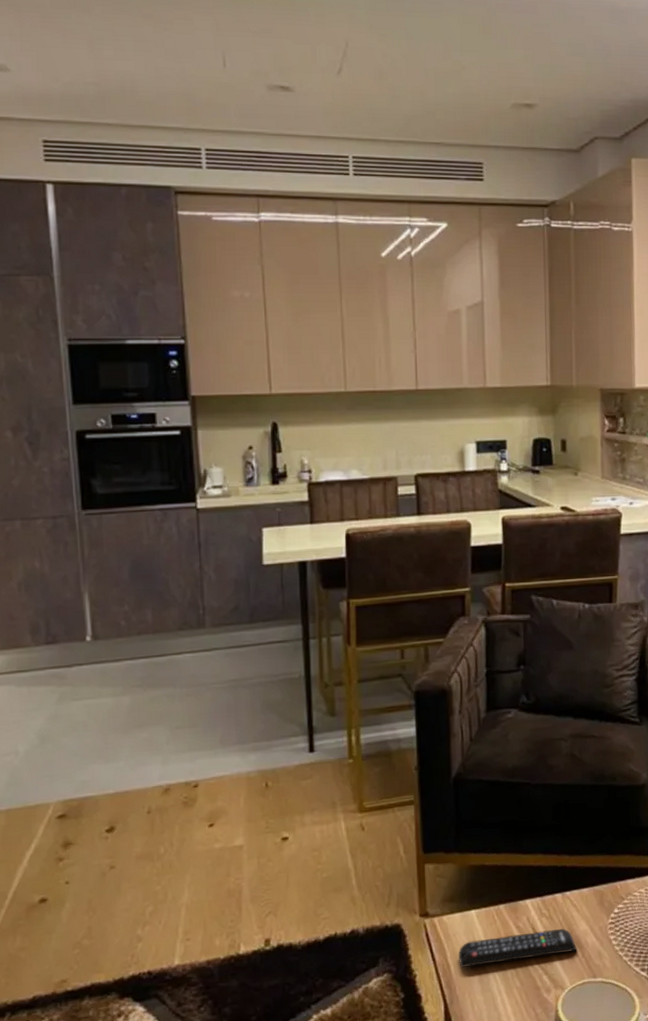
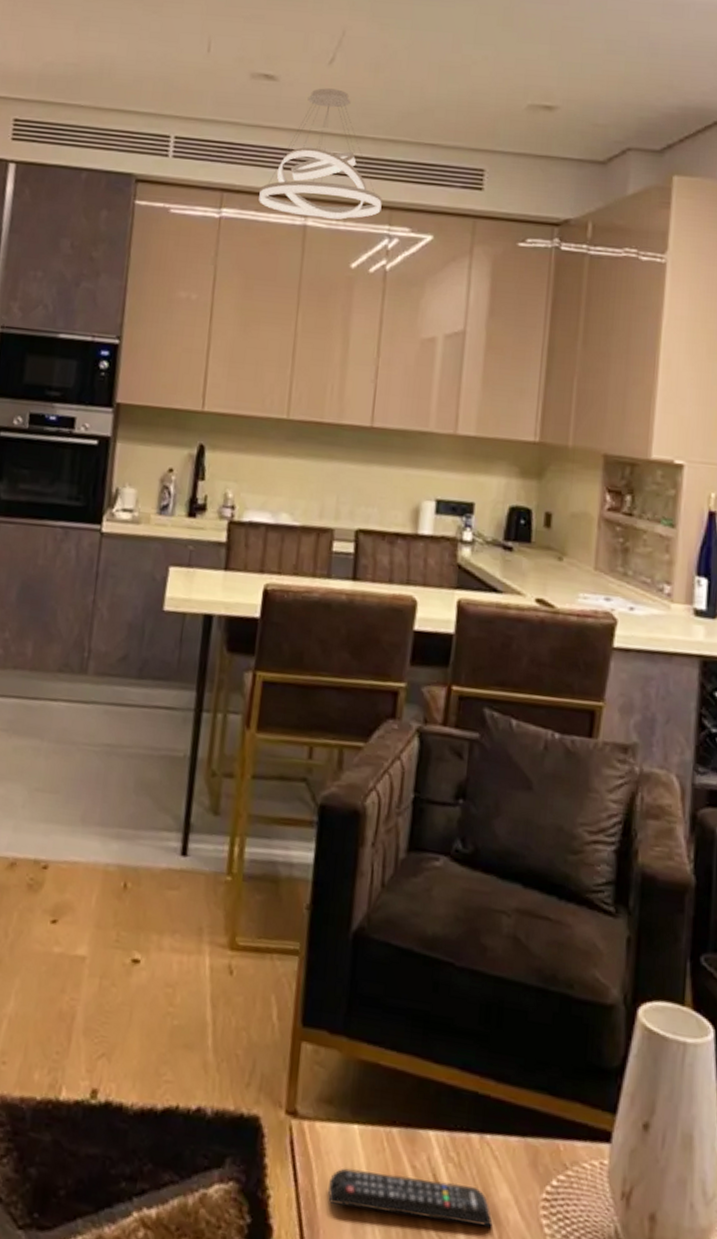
pendant light: none [292,96,401,215] -> present [259,88,382,220]

